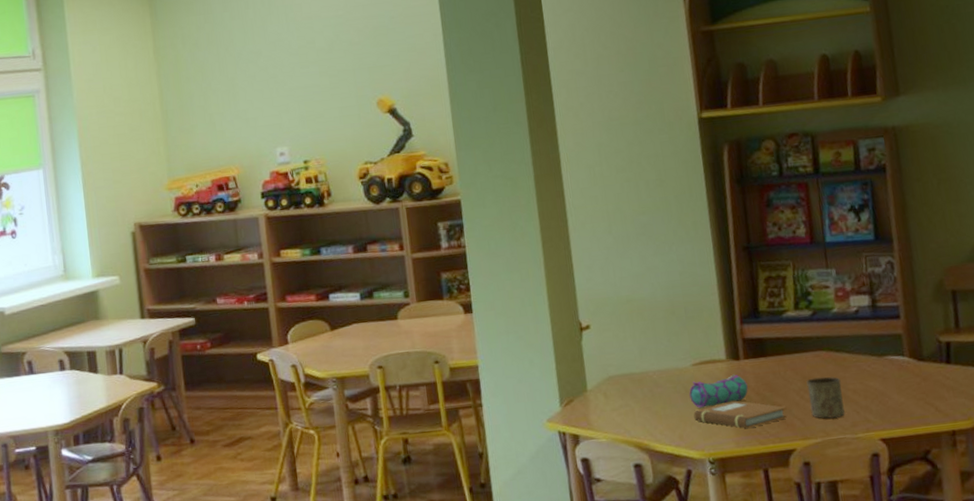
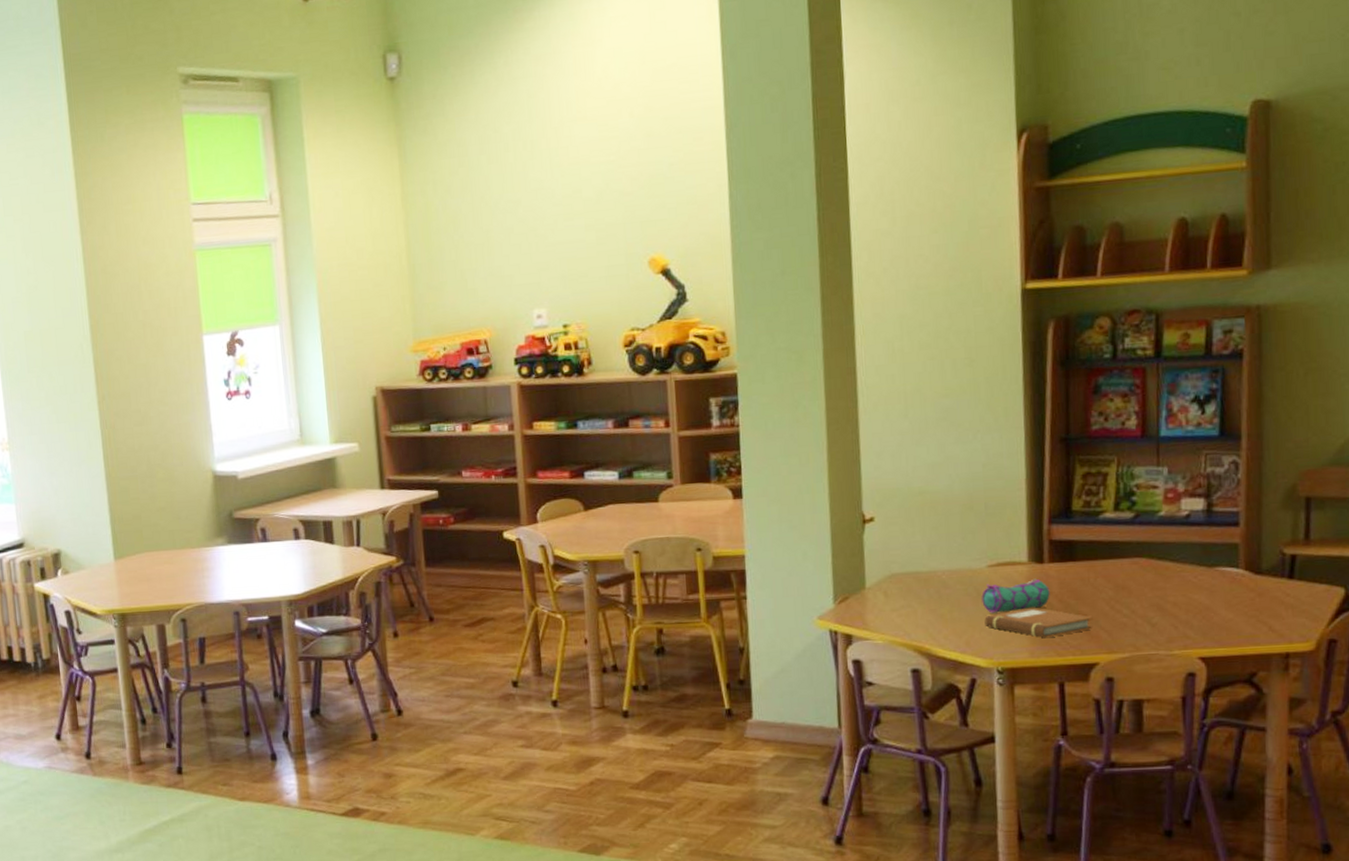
cup: present [806,376,845,419] -> none [1119,586,1160,633]

